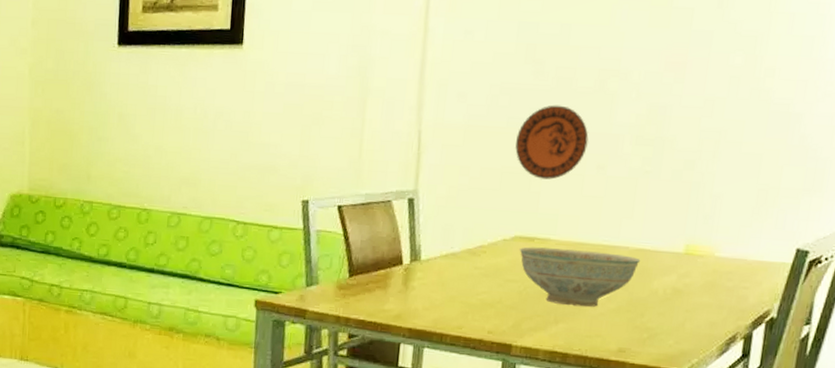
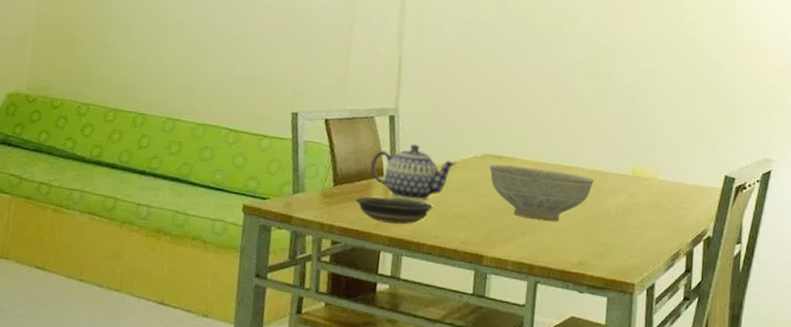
saucer: none [373,287,457,315] -> present [355,197,433,225]
teapot: none [388,228,483,290] -> present [370,144,457,201]
decorative plate: present [515,105,589,180] -> none [484,40,547,105]

